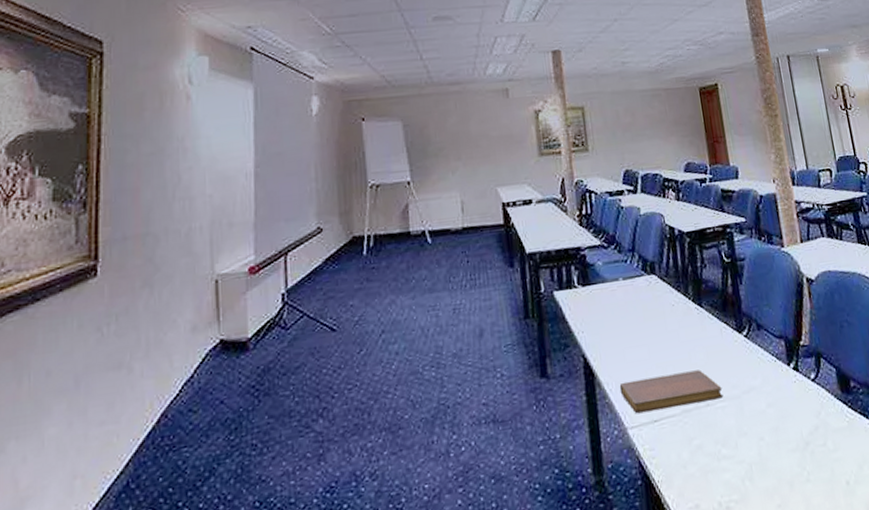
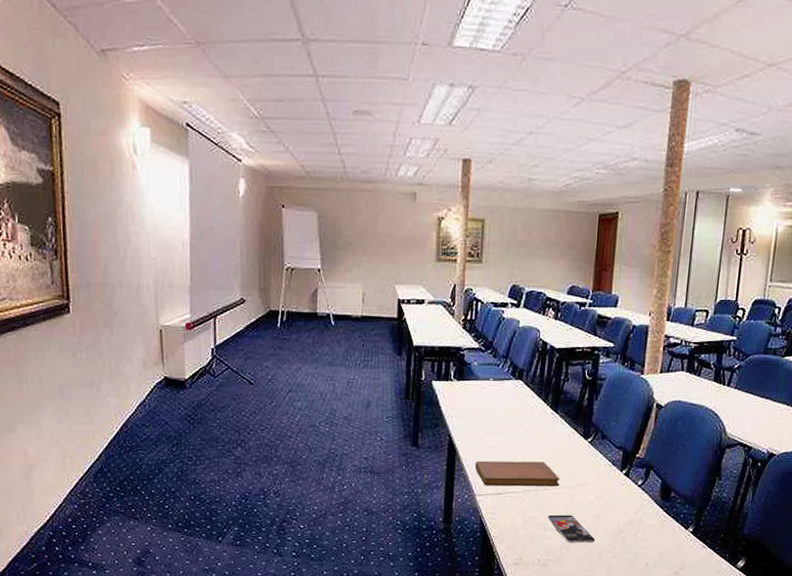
smartphone: none [718,433,781,472] -> present [548,514,596,543]

